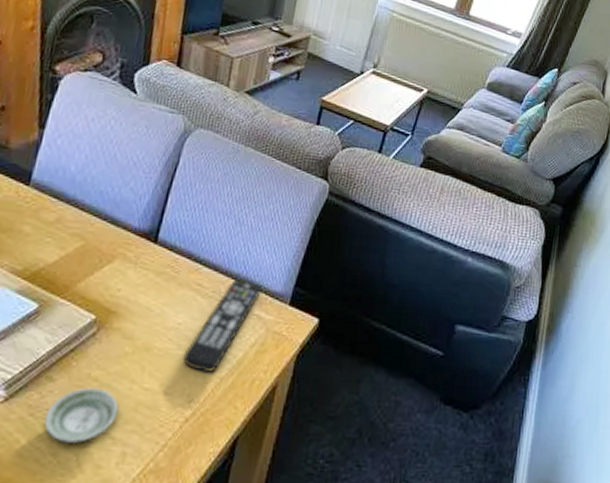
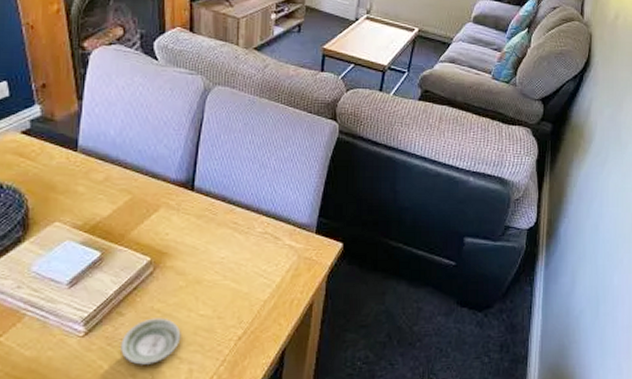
remote control: present [182,279,262,372] -> none [229,216,290,297]

